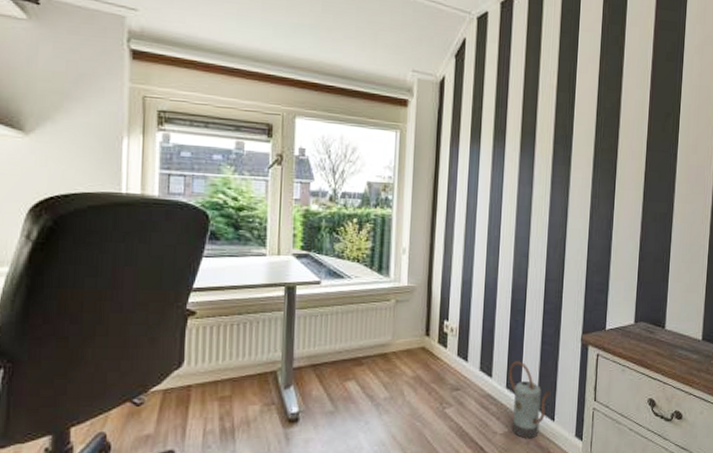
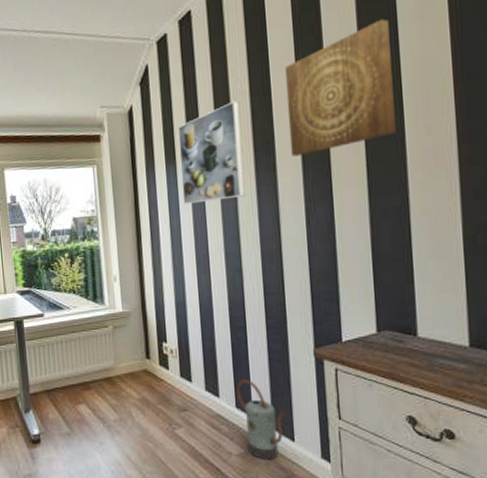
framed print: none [482,92,547,185] -> present [177,101,245,204]
wall art: none [585,45,677,155] -> present [285,19,396,157]

